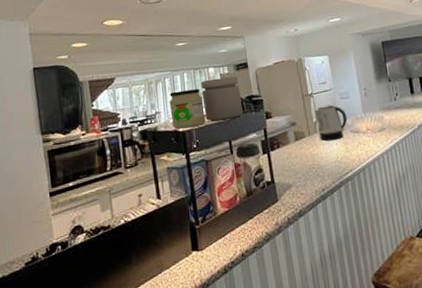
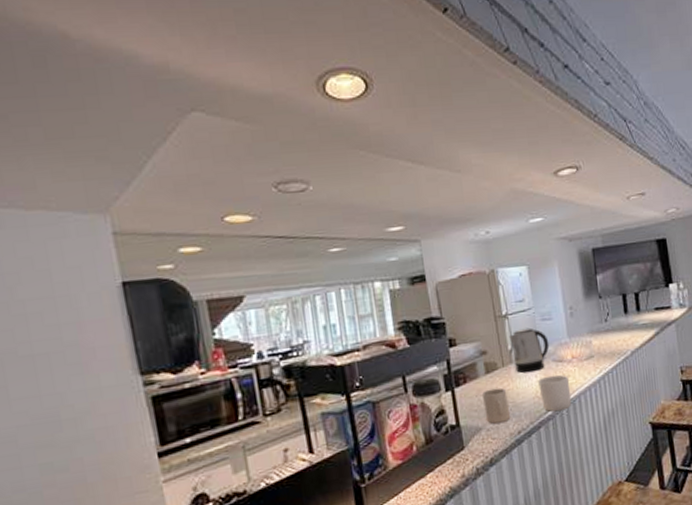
jar: present [169,89,206,129] -> none [321,309,372,363]
jar: present [200,76,243,122] -> none [363,293,420,352]
cup: none [292,152,316,182] -> present [482,387,511,424]
mug: none [338,143,368,174] -> present [538,374,572,412]

